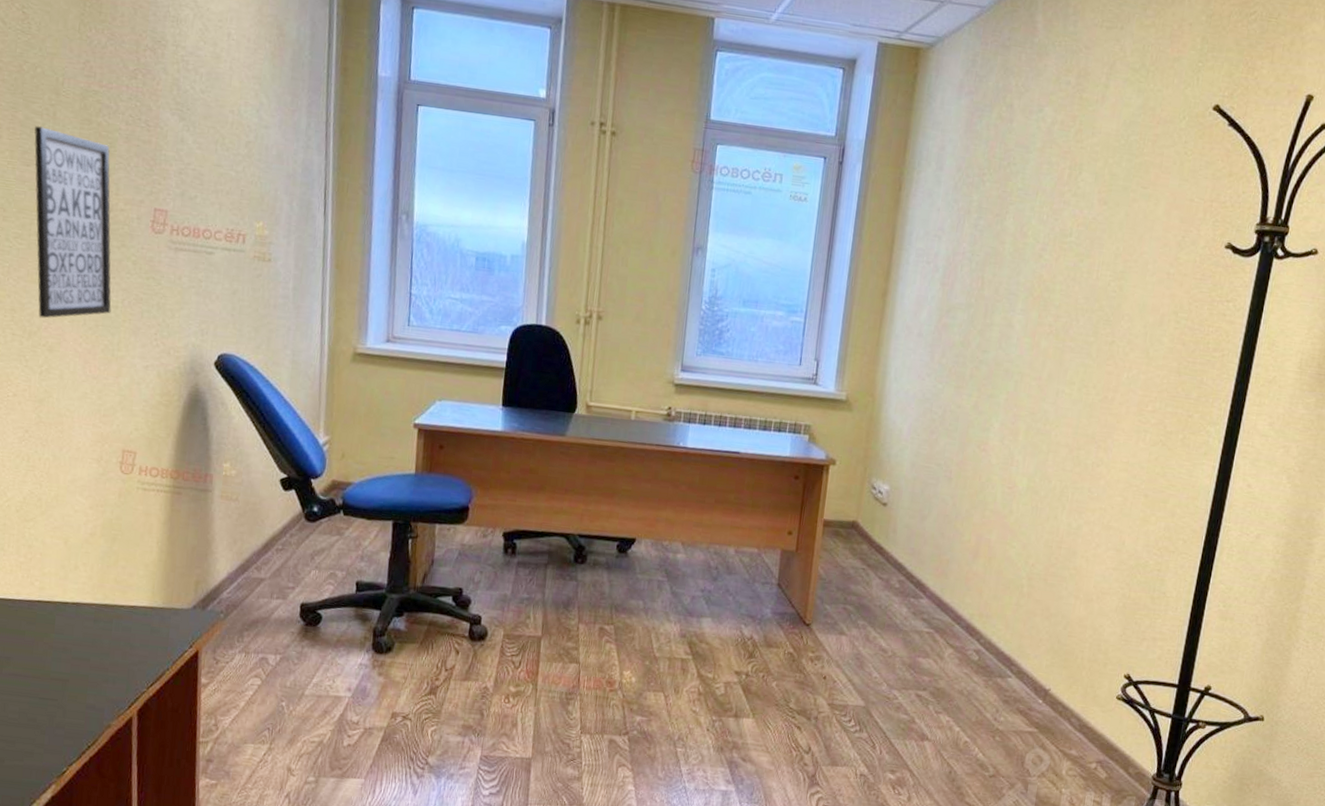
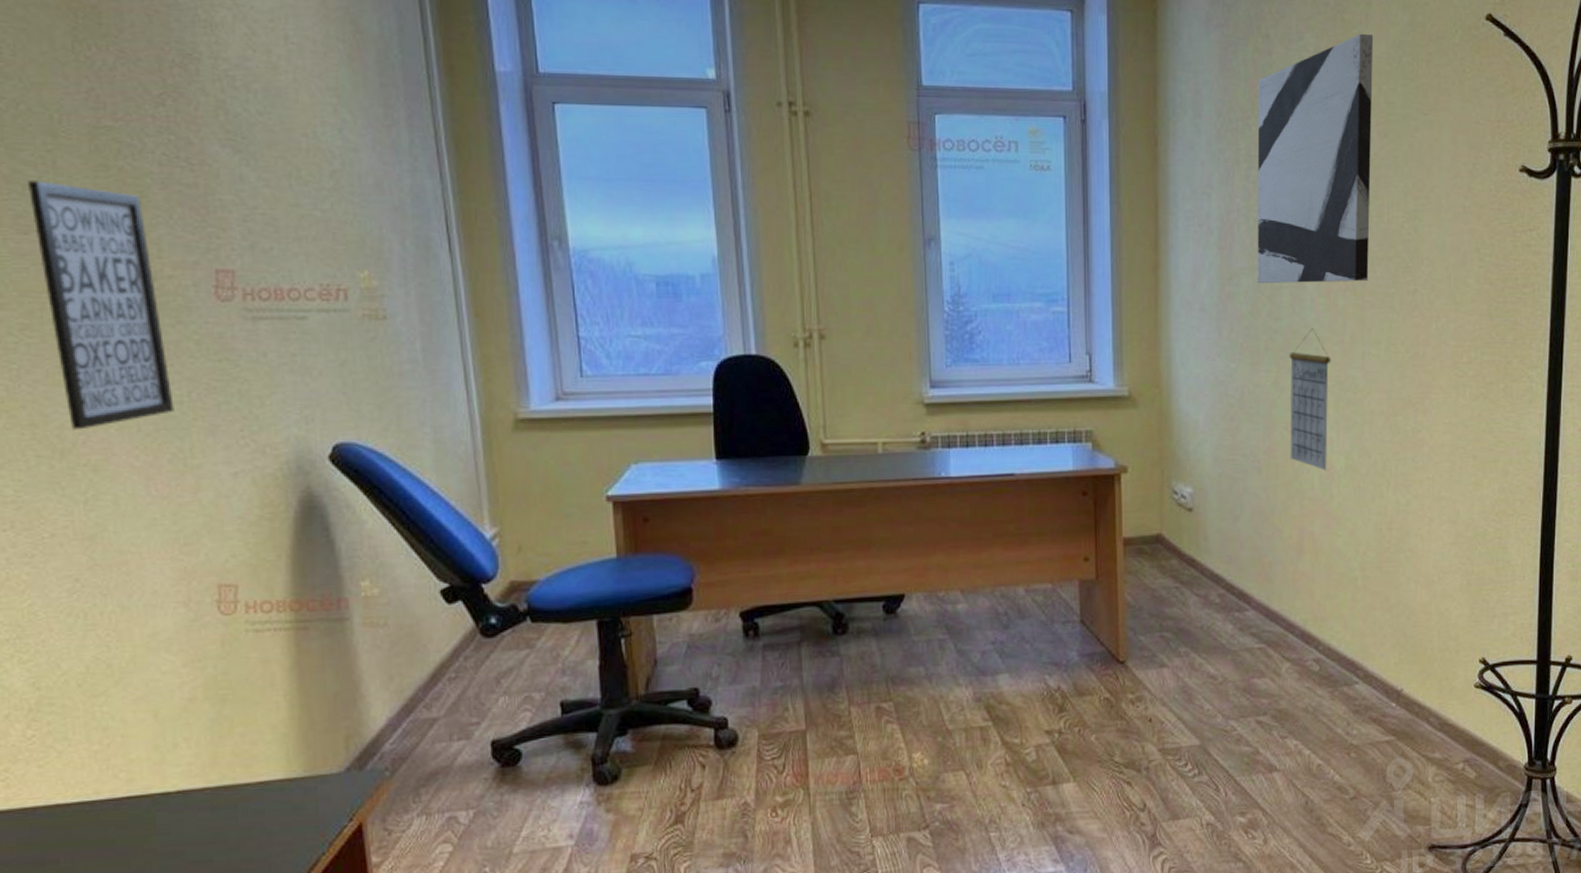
wall art: none [971,111,1107,328] -> present [1257,33,1374,284]
calendar: none [978,362,1028,488] -> present [1289,327,1331,471]

